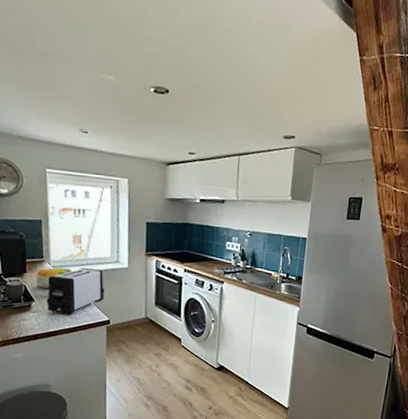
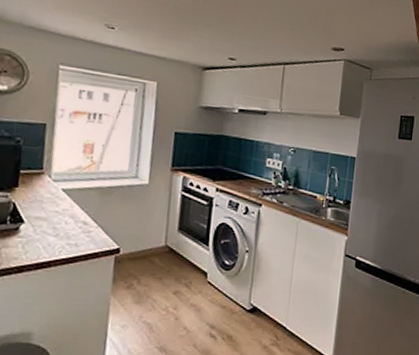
fruit bowl: present [35,267,73,288] -> none [29,181,79,207]
toaster: present [46,268,105,315] -> none [40,183,118,242]

